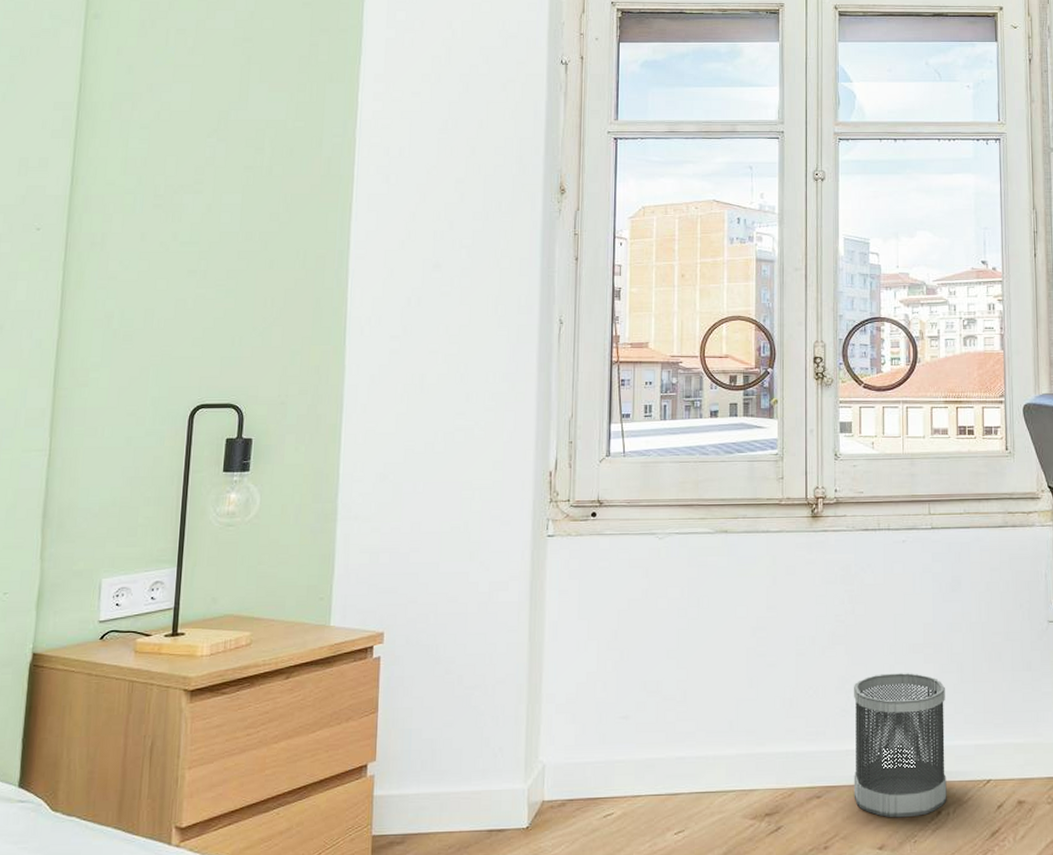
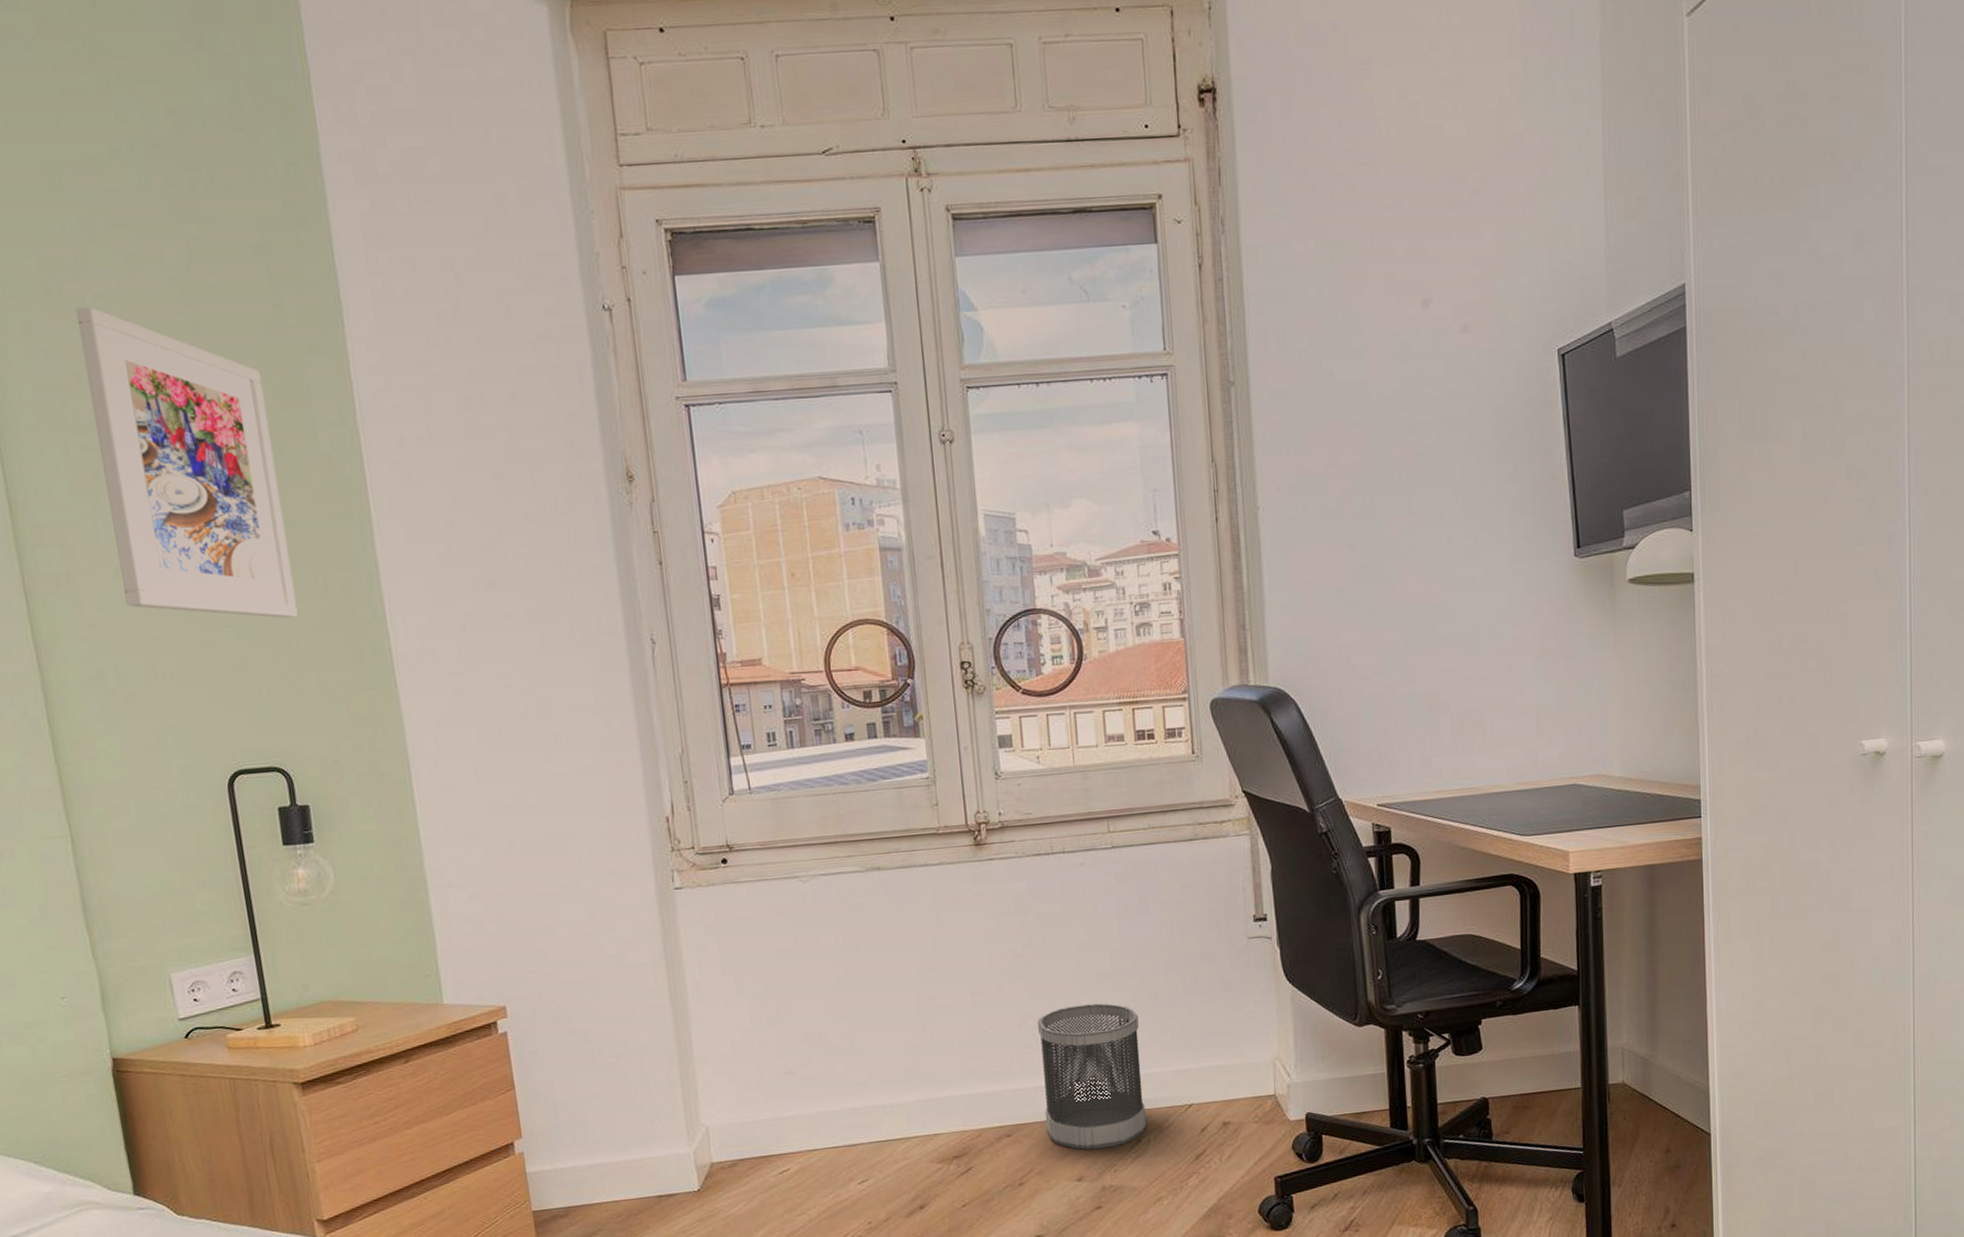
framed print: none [143,38,290,282] -> present [75,307,298,619]

